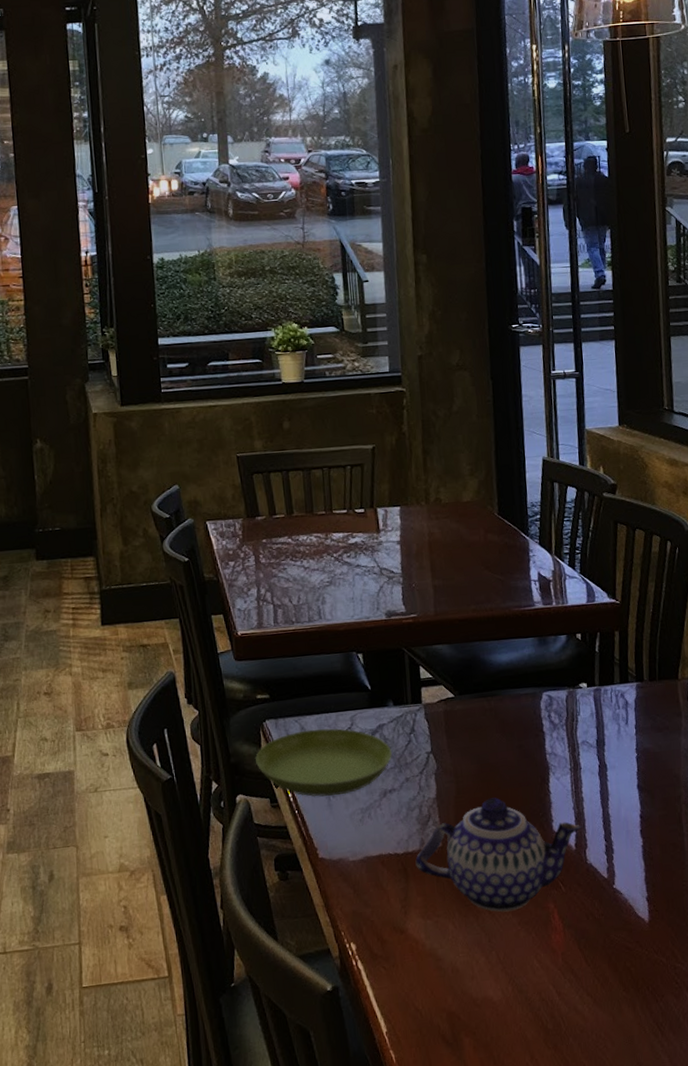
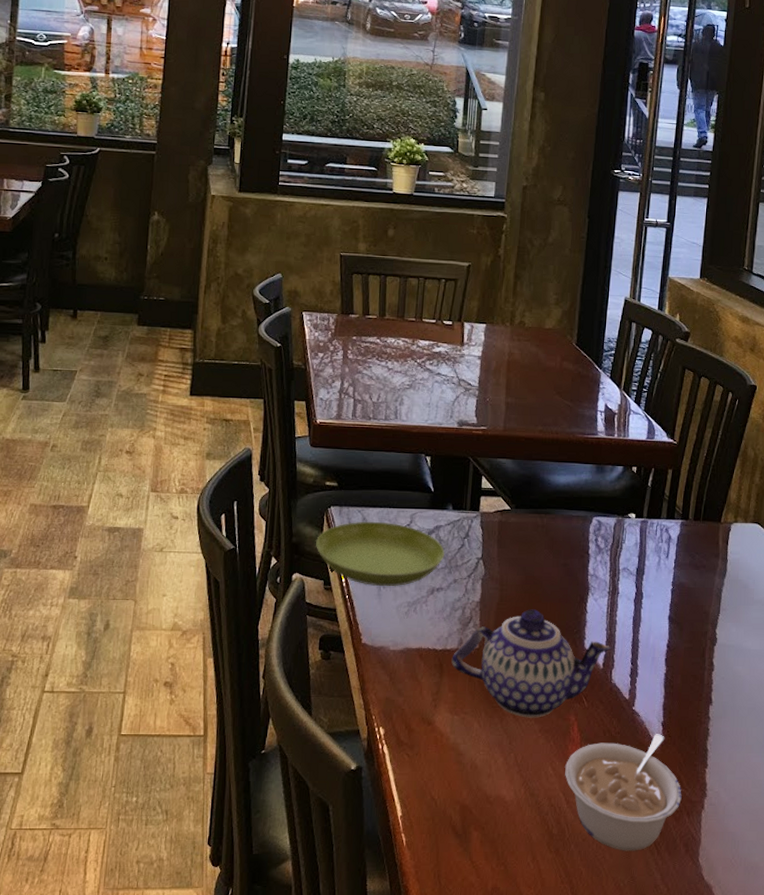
legume: none [551,909,679,1037] -> present [565,734,682,851]

